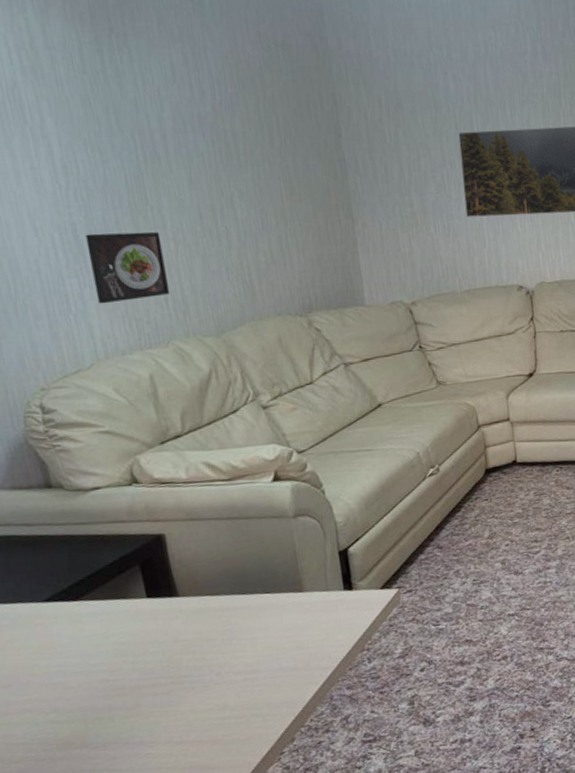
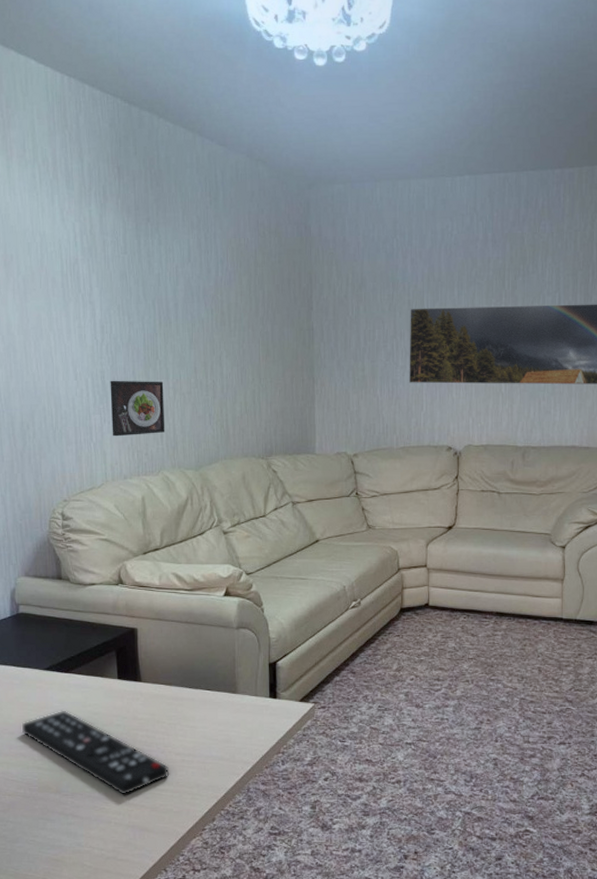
remote control: none [21,646,231,734] -> present [22,710,170,795]

